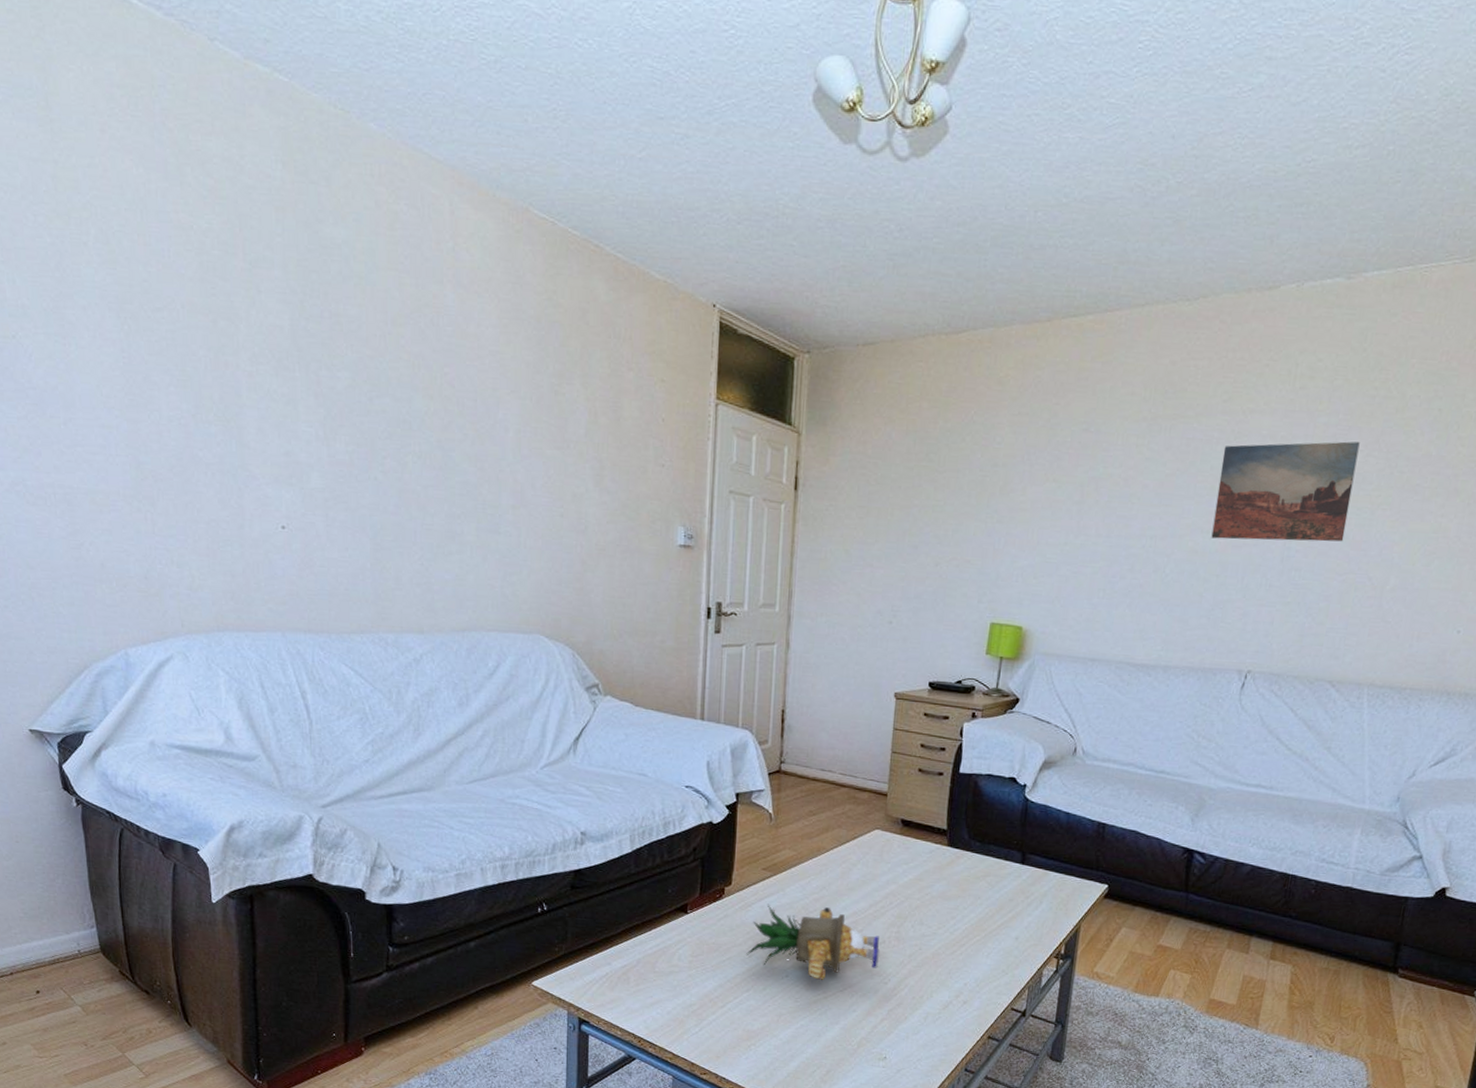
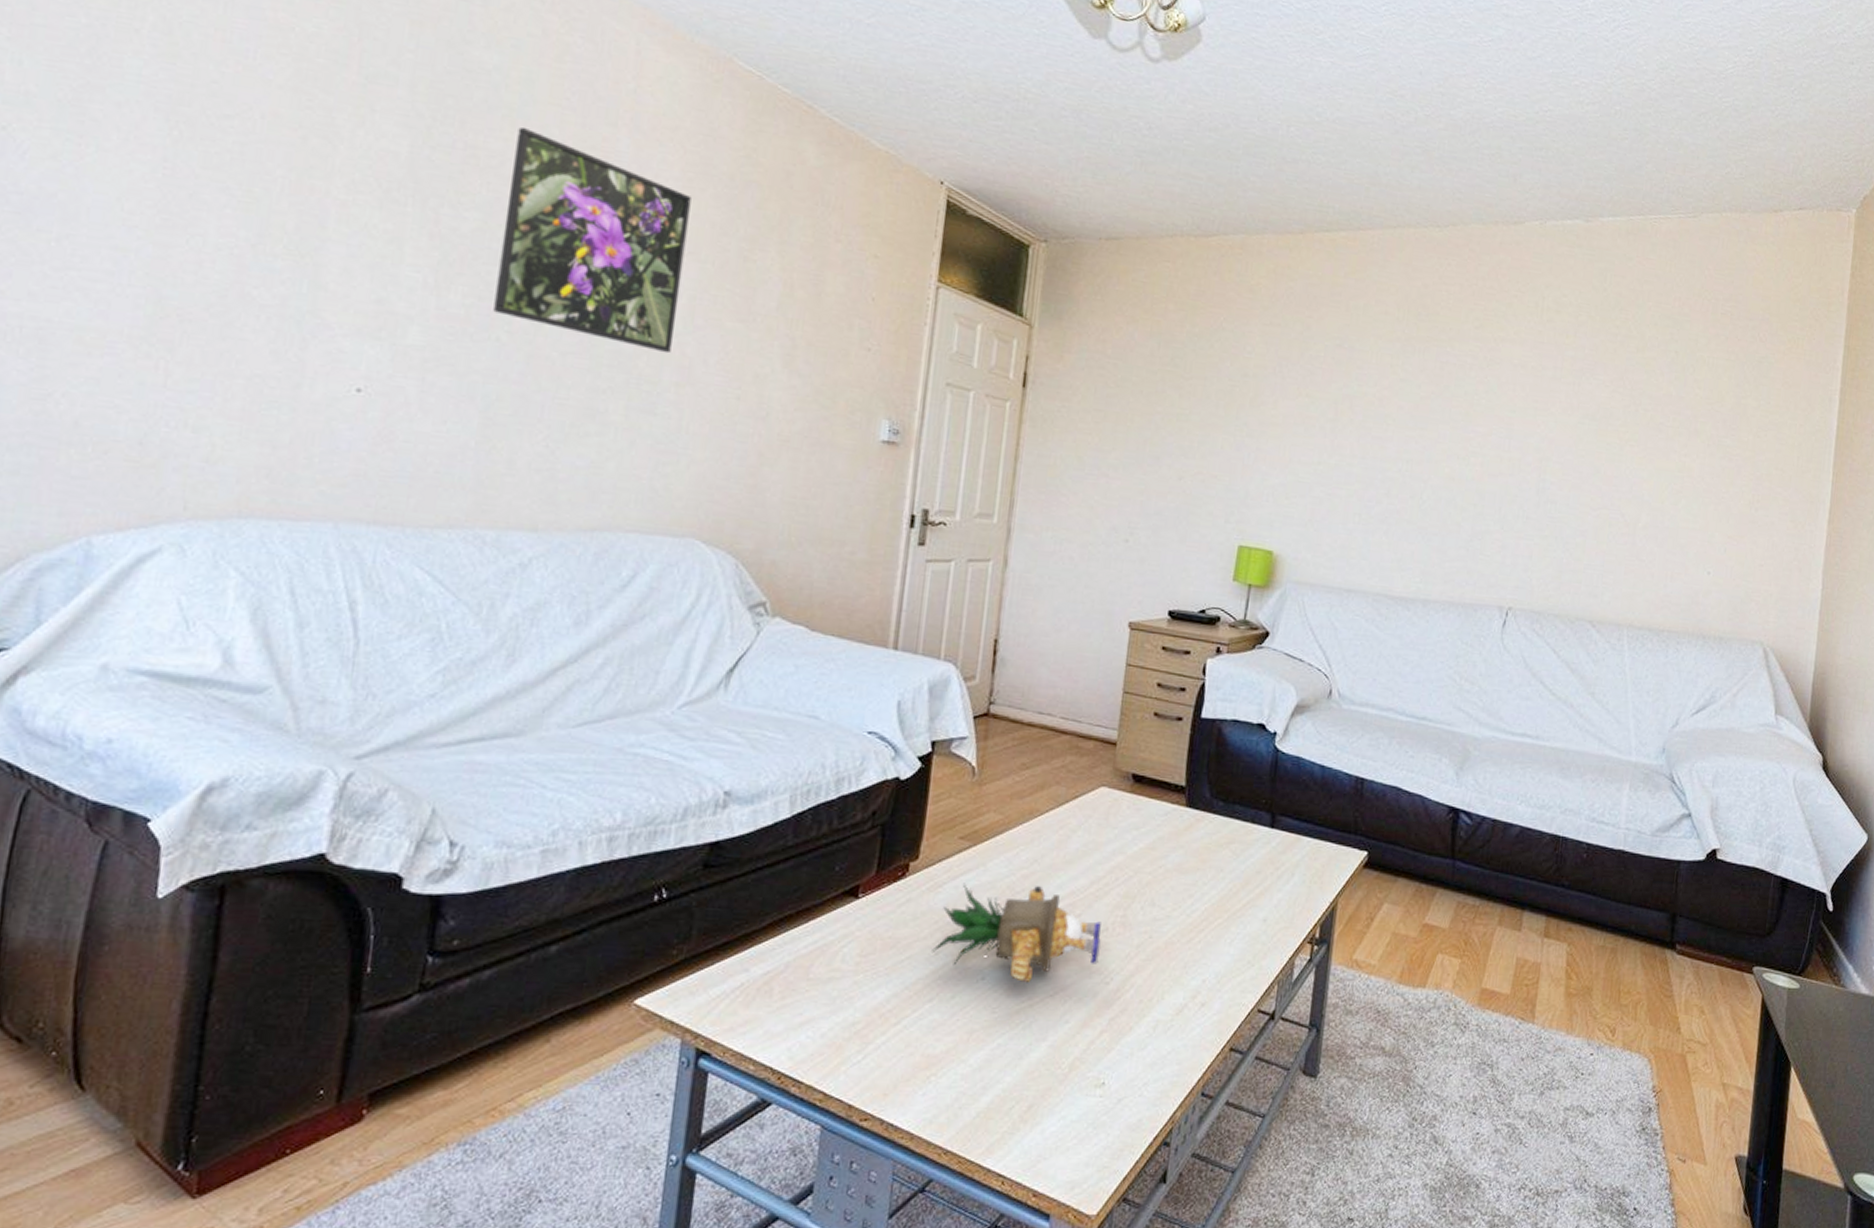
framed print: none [368,292,508,481] -> present [493,127,692,354]
wall art: present [1211,441,1360,542] -> none [1467,371,1606,476]

